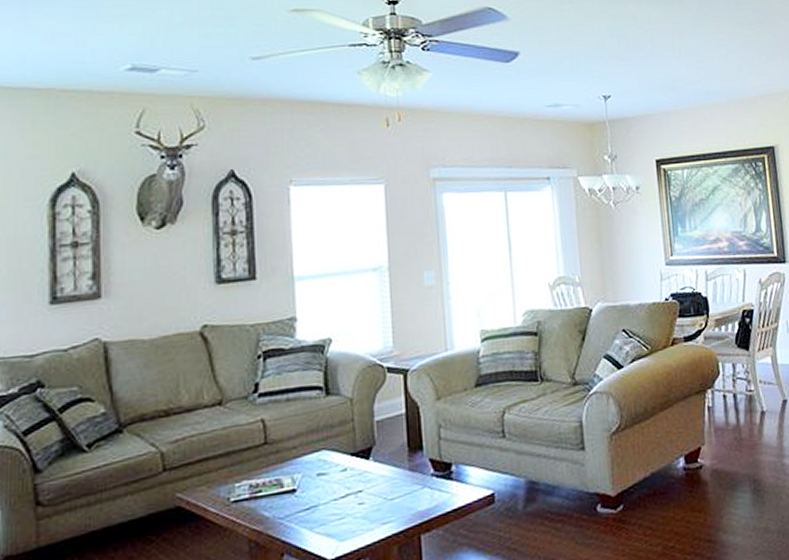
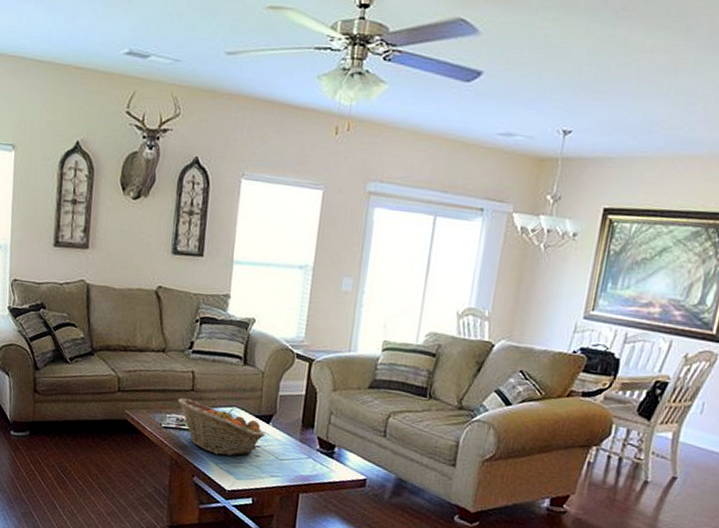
fruit basket: none [247,452,366,518] -> present [177,398,265,457]

